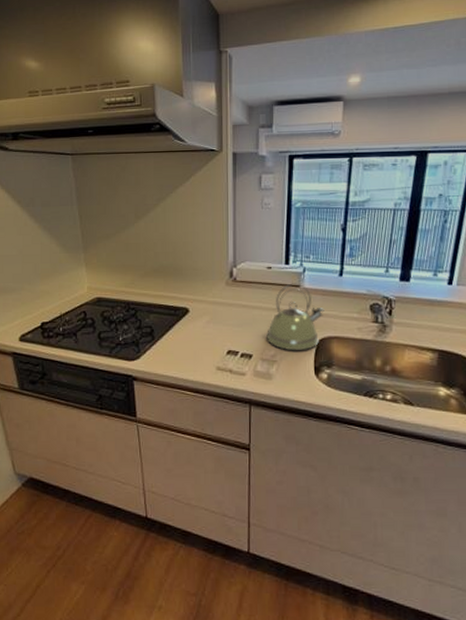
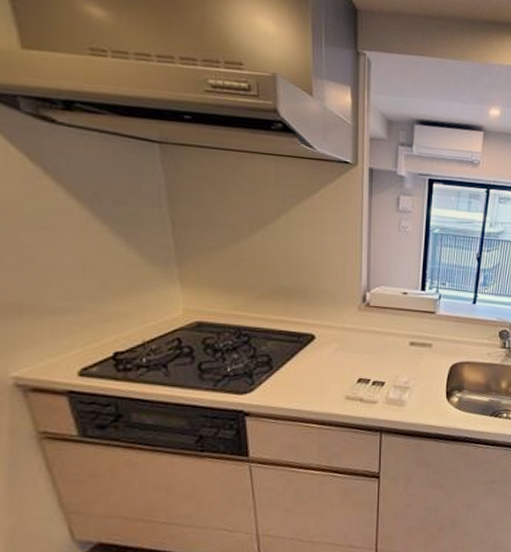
kettle: present [266,283,324,351] -> none [400,309,458,377]

